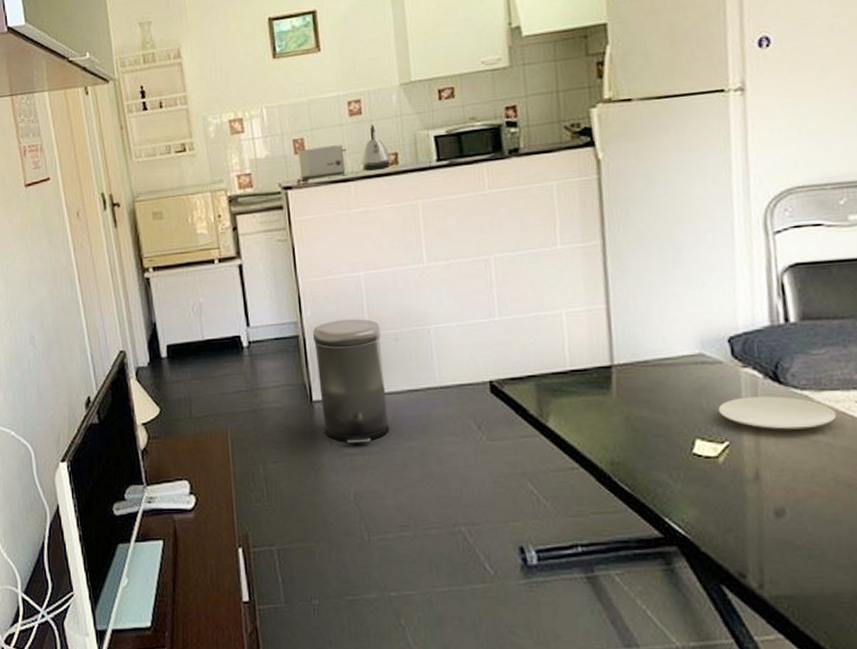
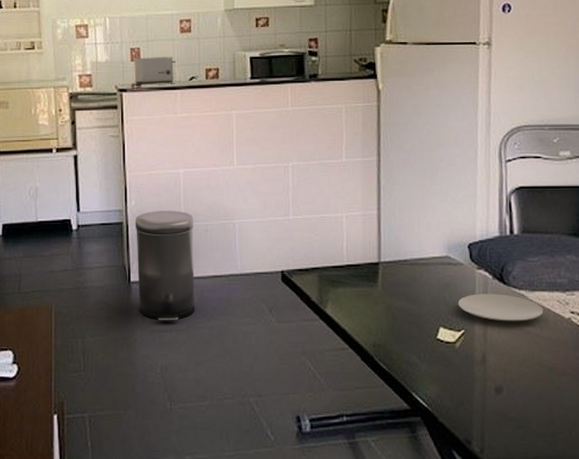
kettle: present [361,124,391,171] -> none [187,42,213,82]

